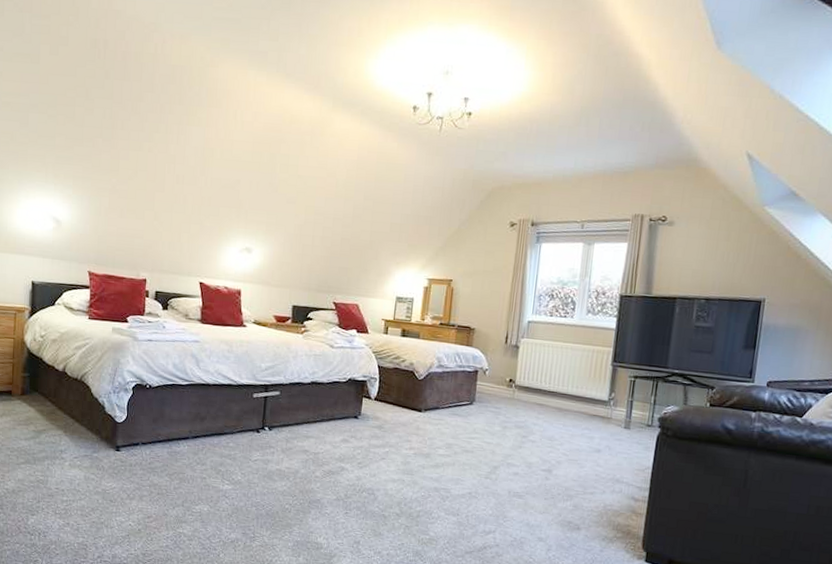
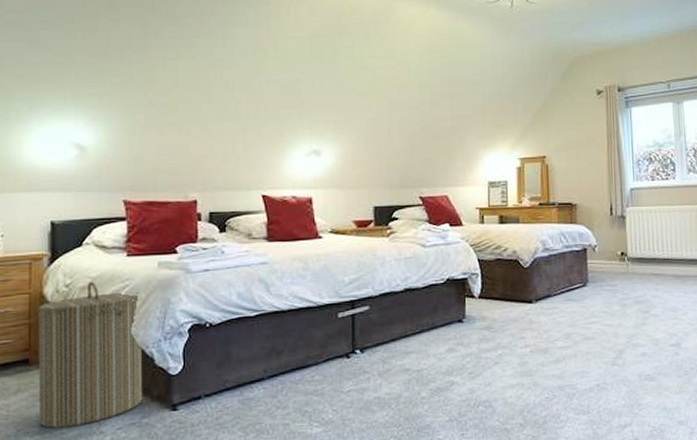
laundry hamper: none [18,336,96,450] -> present [38,281,142,429]

